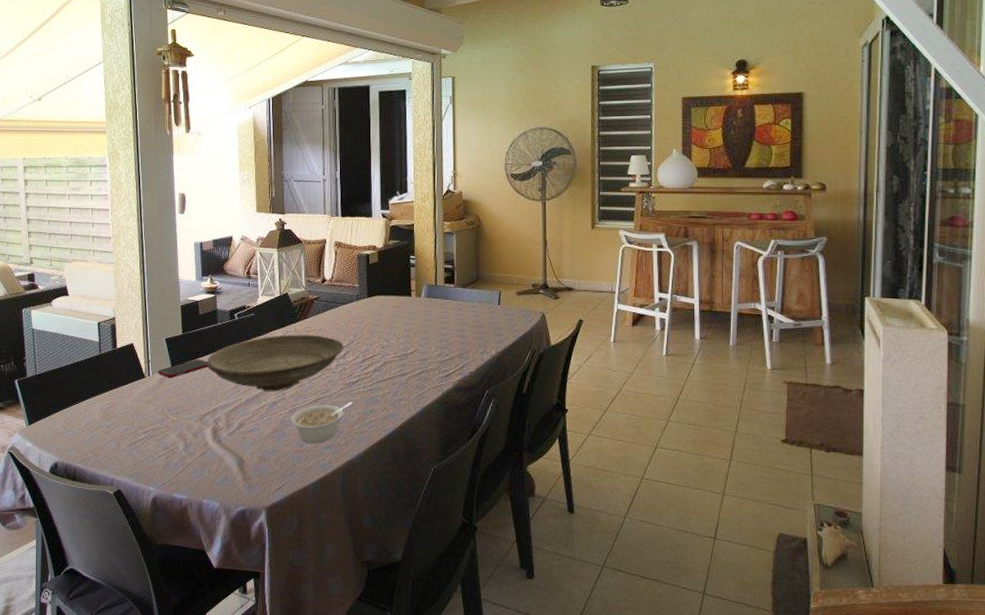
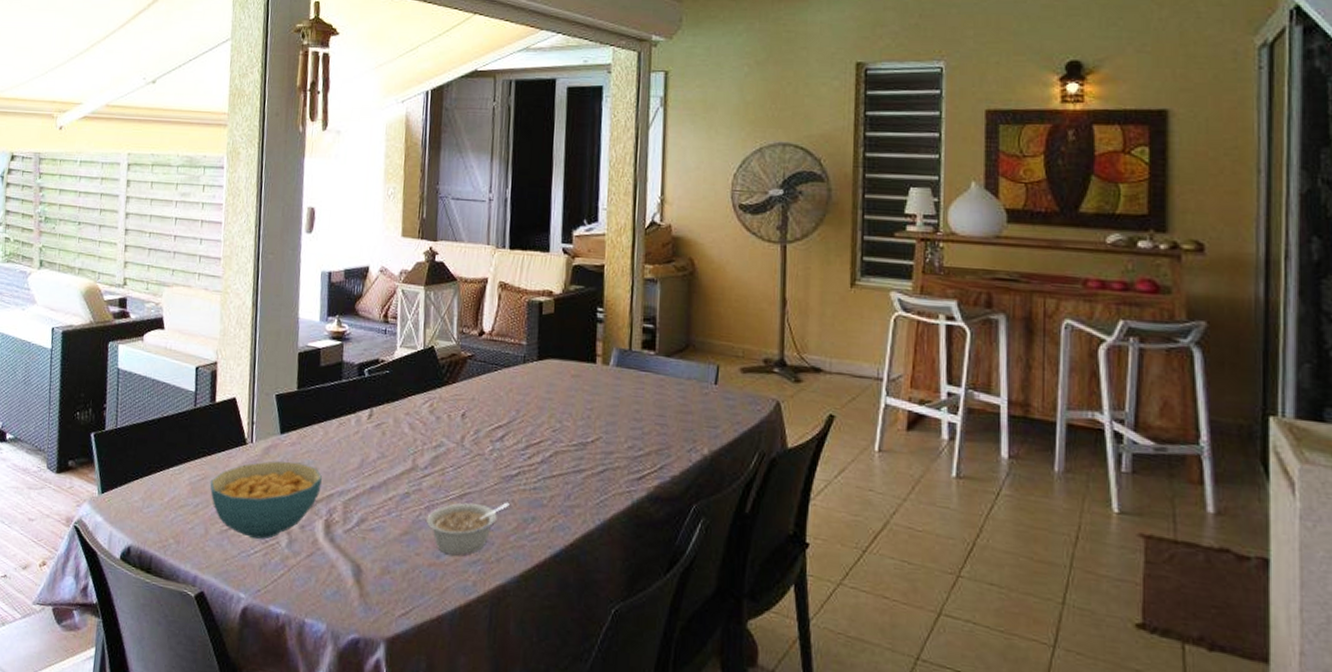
cereal bowl: none [118,387,208,446] -> present [210,461,323,540]
cell phone: present [158,359,209,378] -> none [263,425,327,448]
decorative bowl: present [206,334,344,392] -> none [324,402,502,479]

